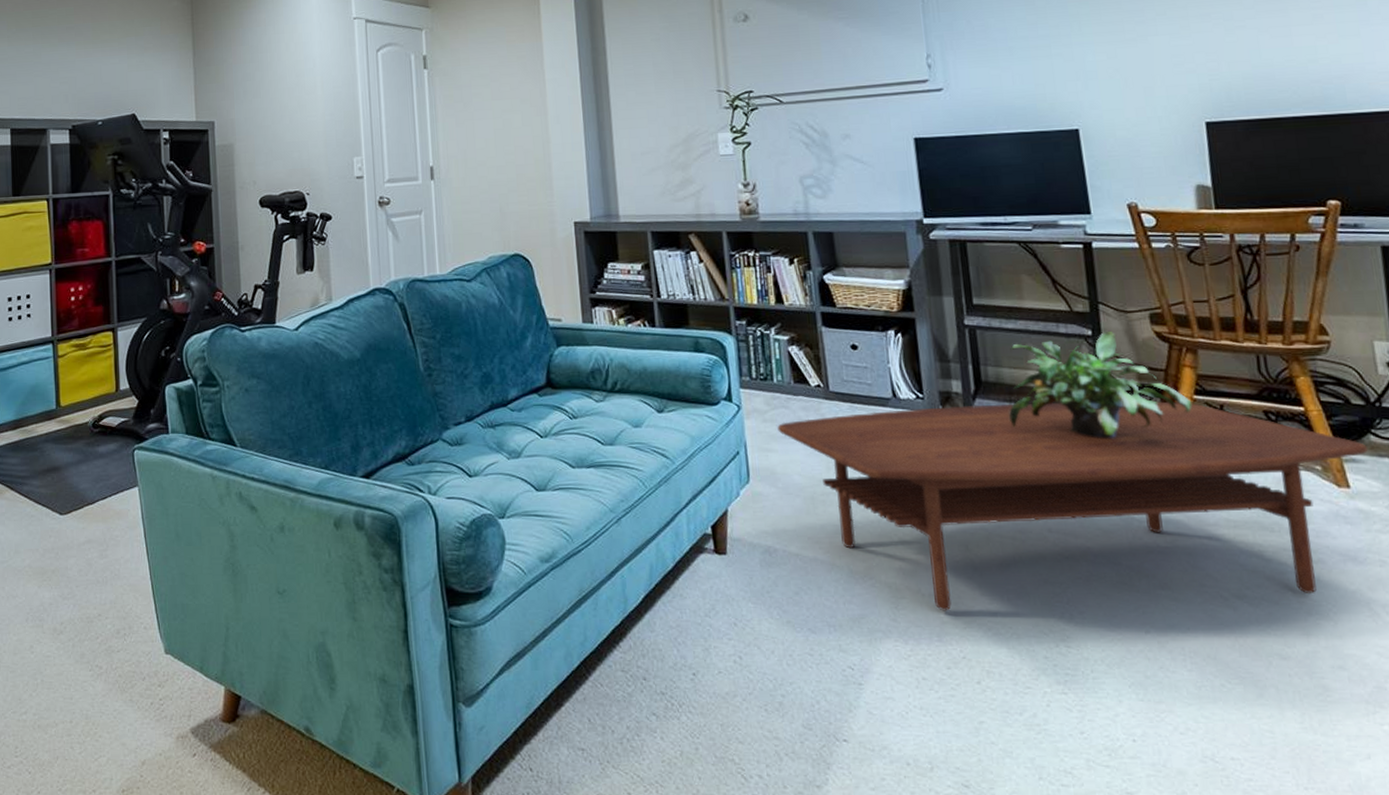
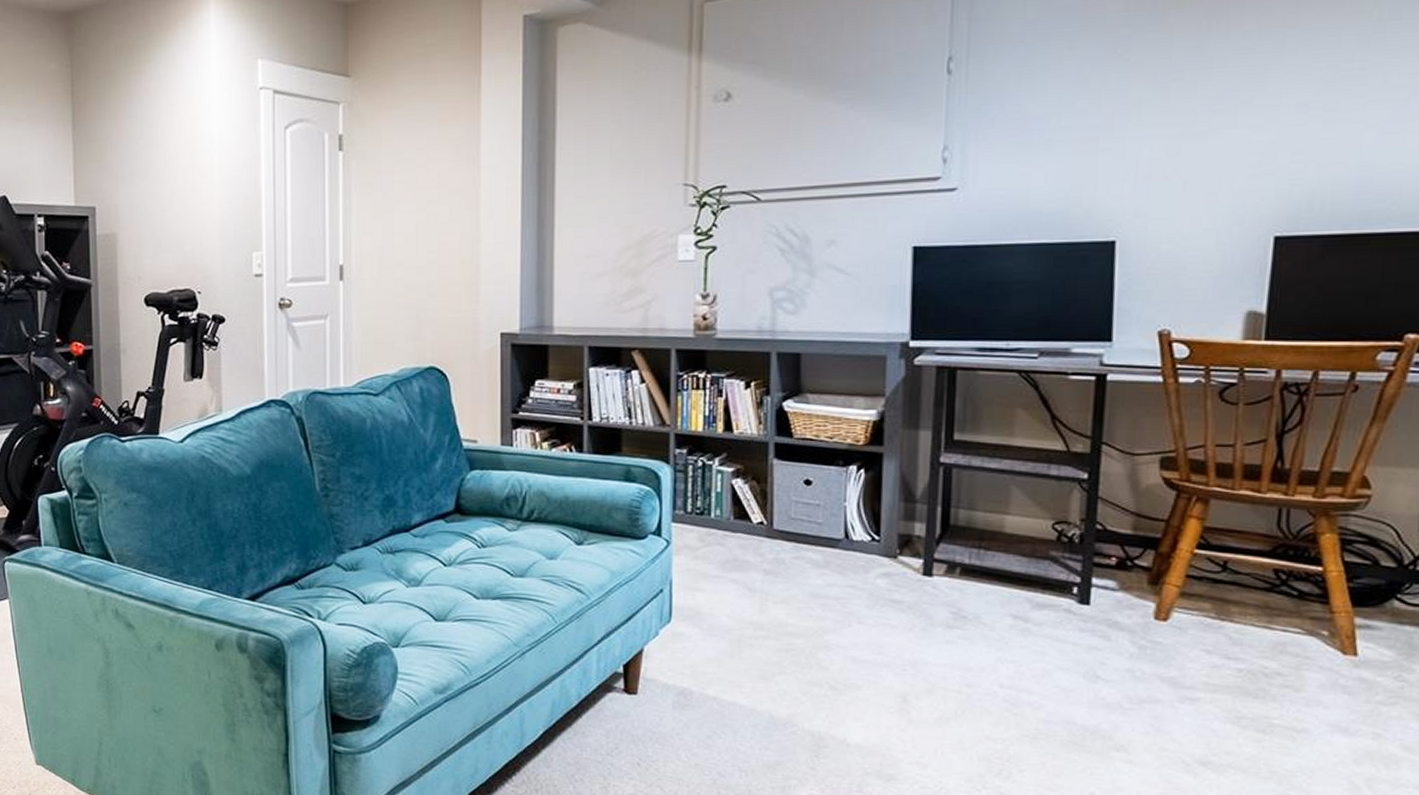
coffee table: present [777,401,1368,611] -> none [709,550,1388,764]
potted plant: present [1009,332,1192,438] -> none [975,476,1192,592]

